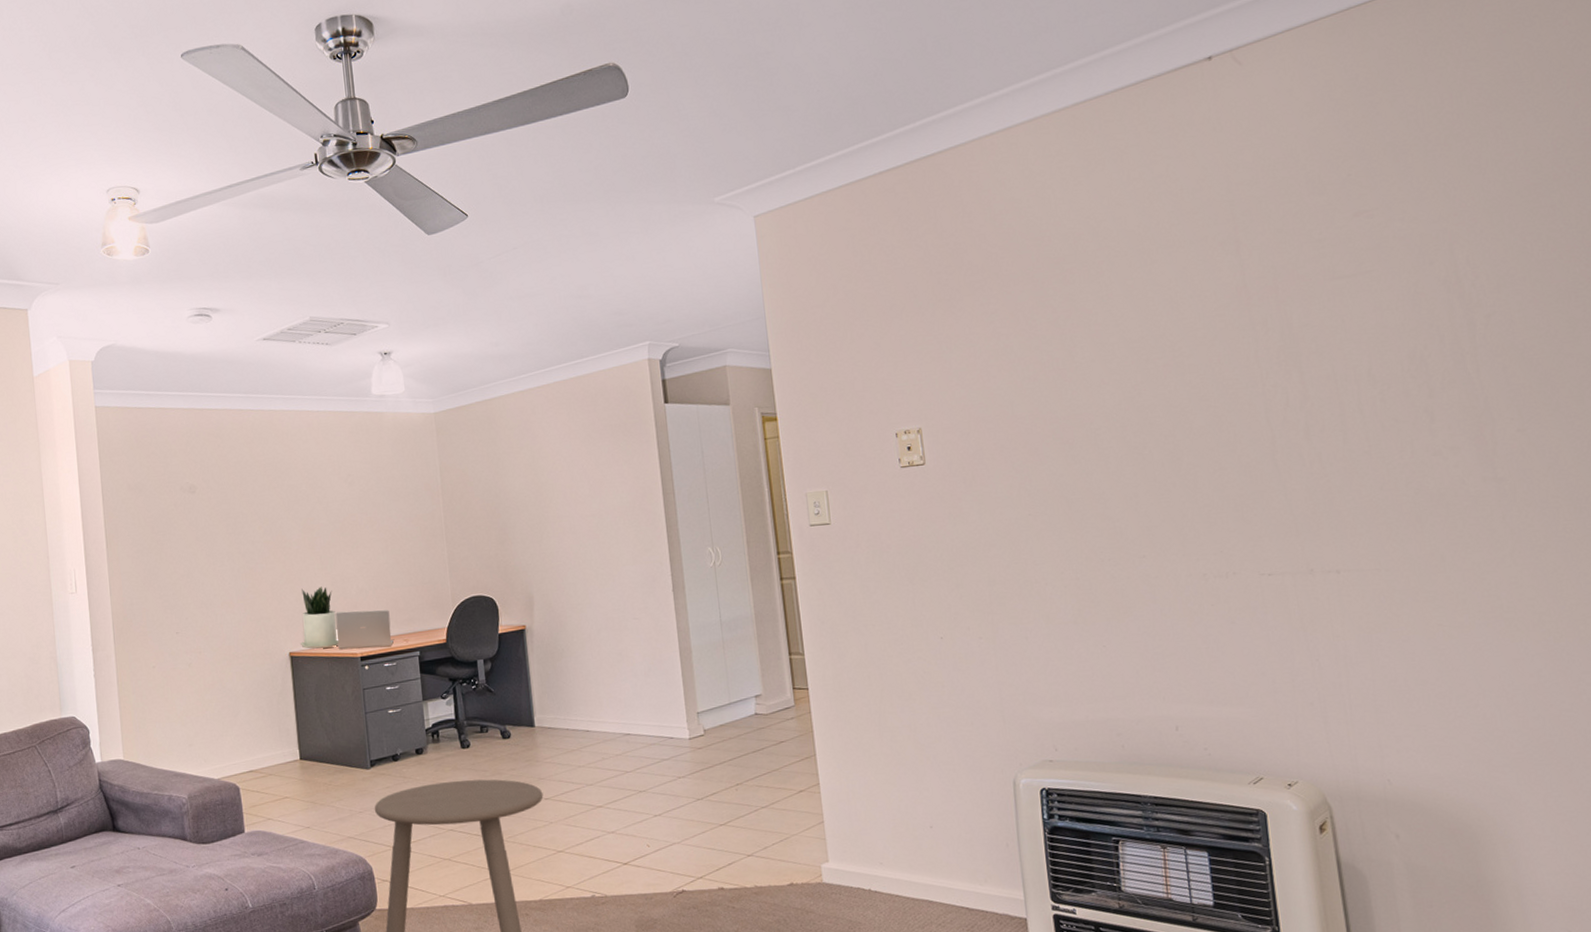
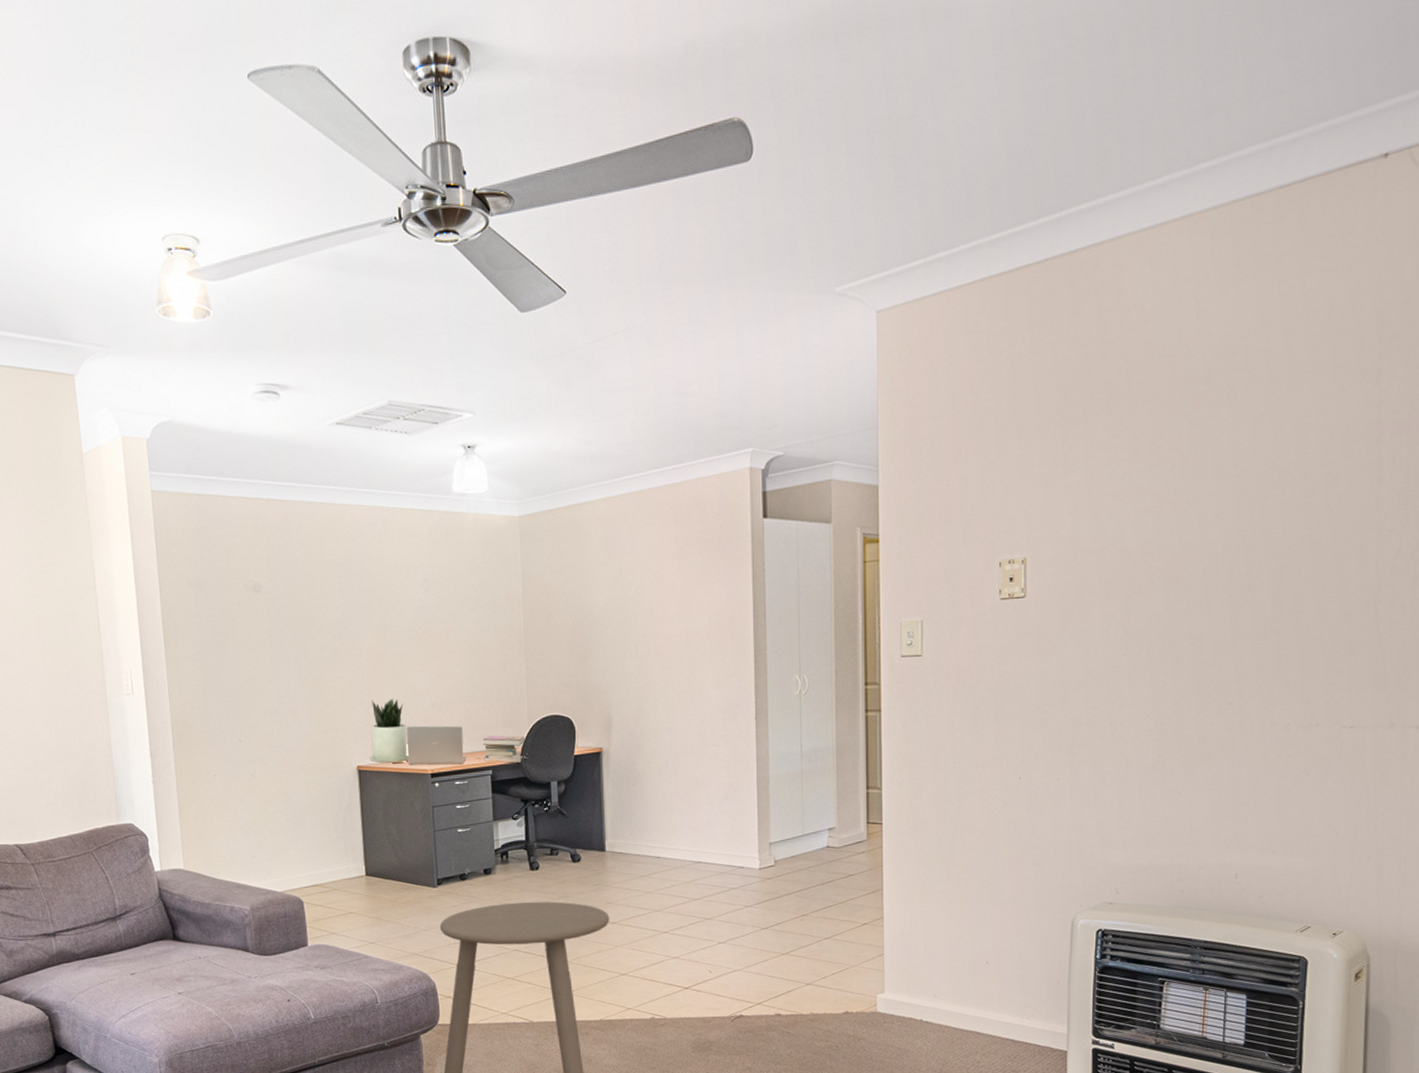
books: none [409,617,454,645] -> present [482,735,528,763]

